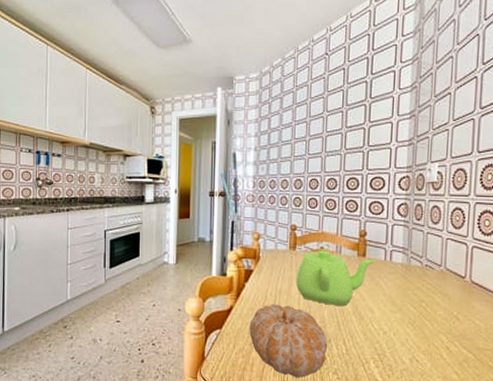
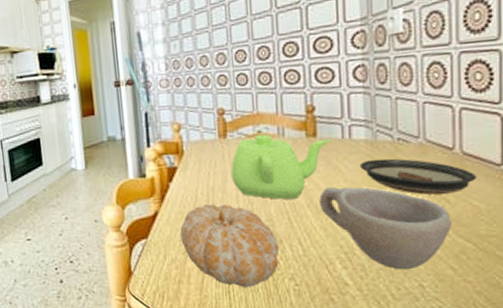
cup: none [362,299,459,372] -> present [319,187,451,270]
saucer: none [396,280,480,313] -> present [360,158,477,195]

